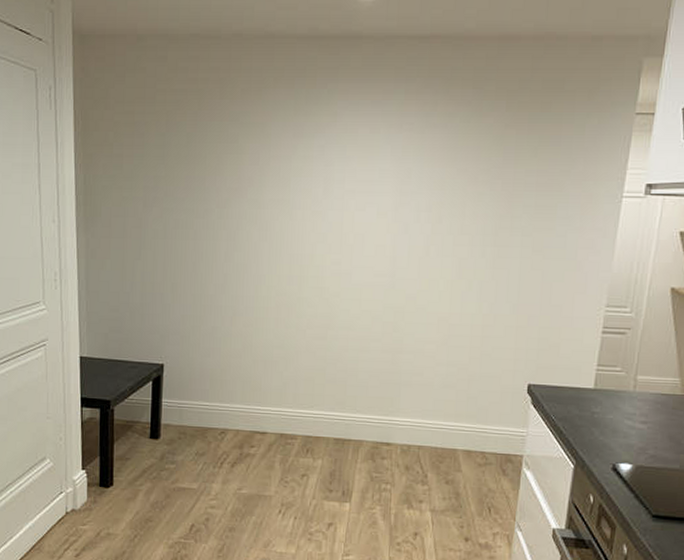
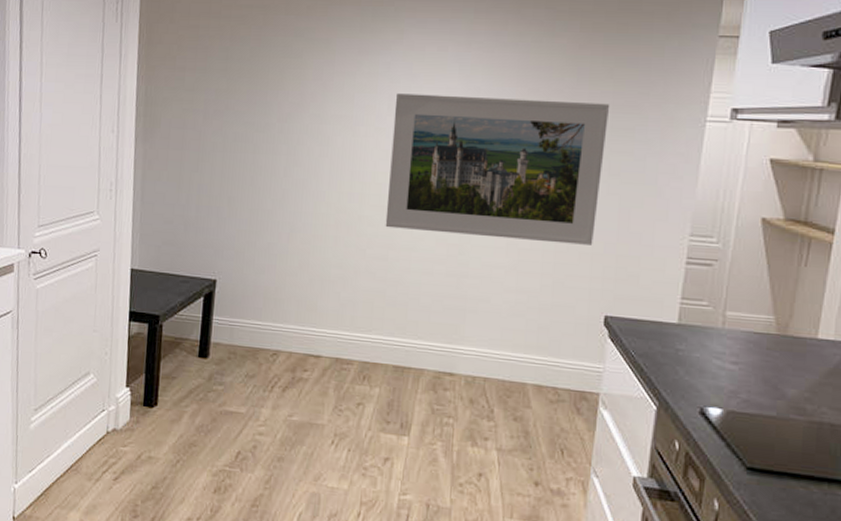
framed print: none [323,176,534,319] -> present [385,93,610,245]

